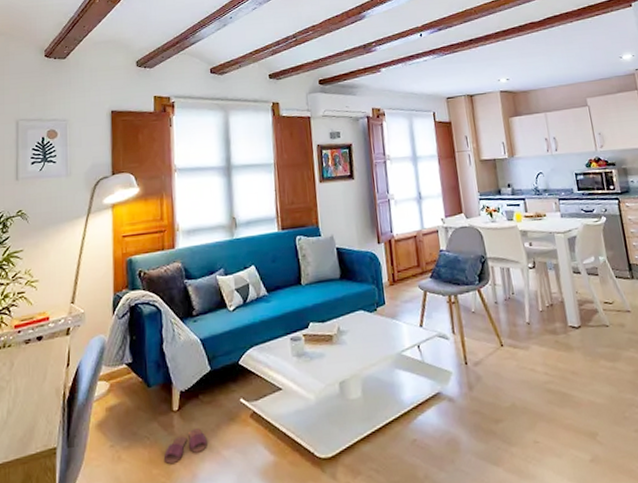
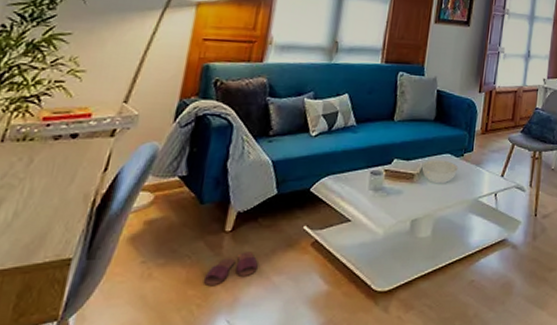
bowl: none [337,317,375,343] -> present [421,160,459,184]

